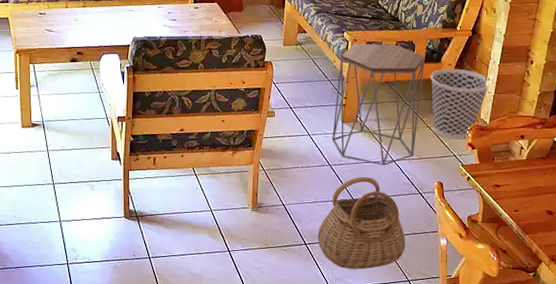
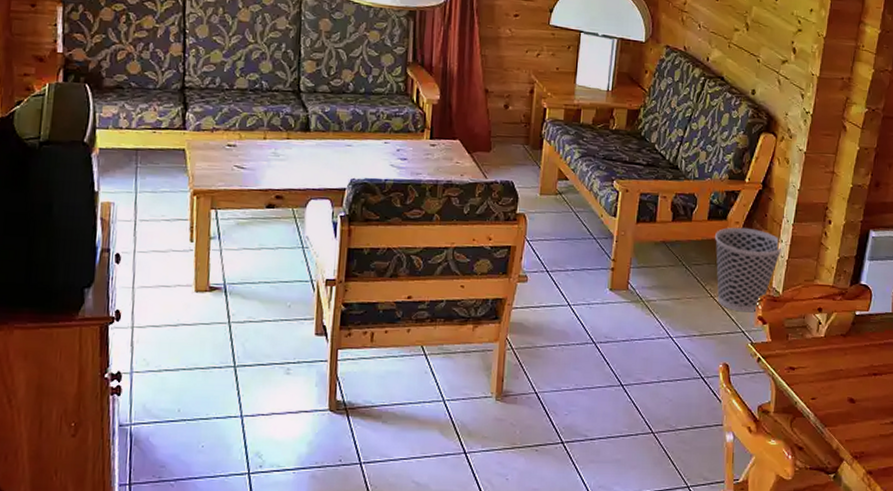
basket: present [317,176,406,269] -> none [577,357,685,474]
side table: present [332,43,425,166] -> none [597,195,709,344]

